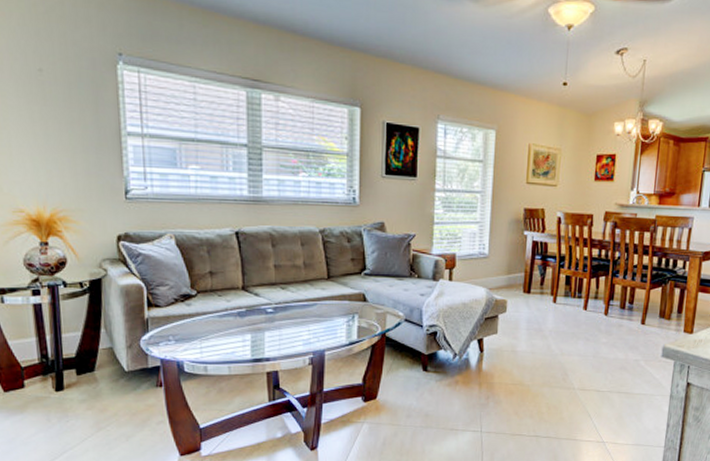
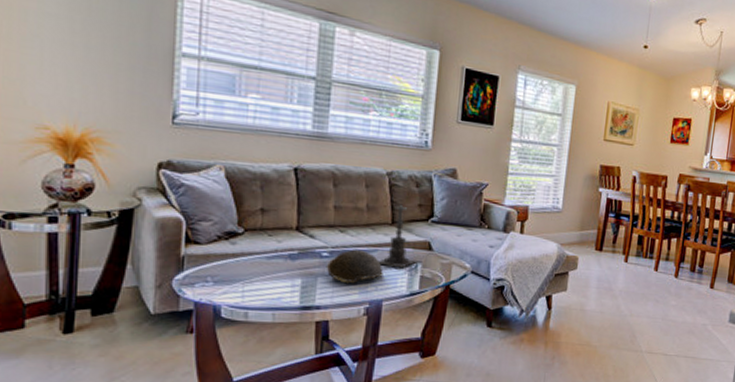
decorative bowl: none [271,304,324,336] -> present [326,249,383,284]
candle holder: none [318,259,356,319] -> present [378,204,419,267]

